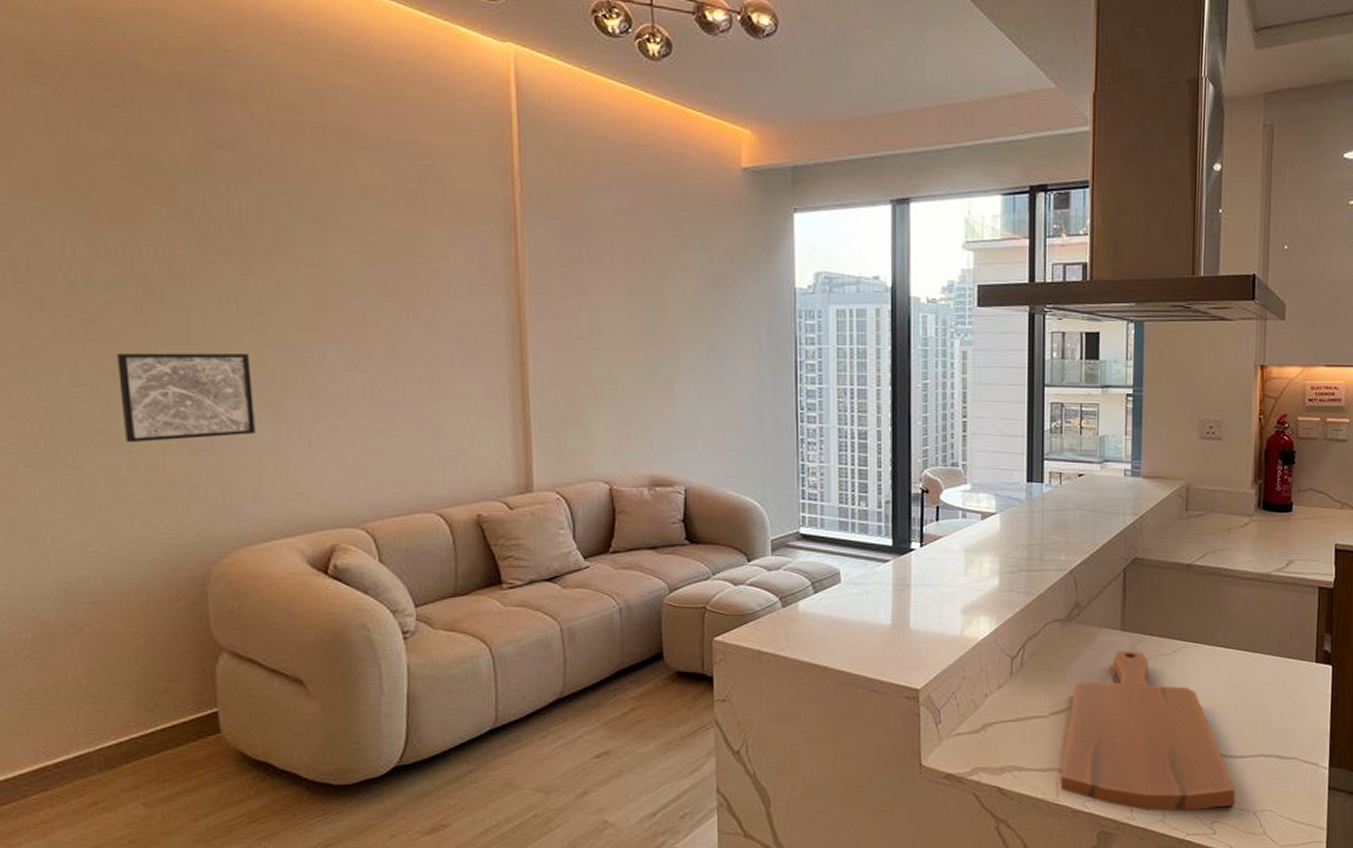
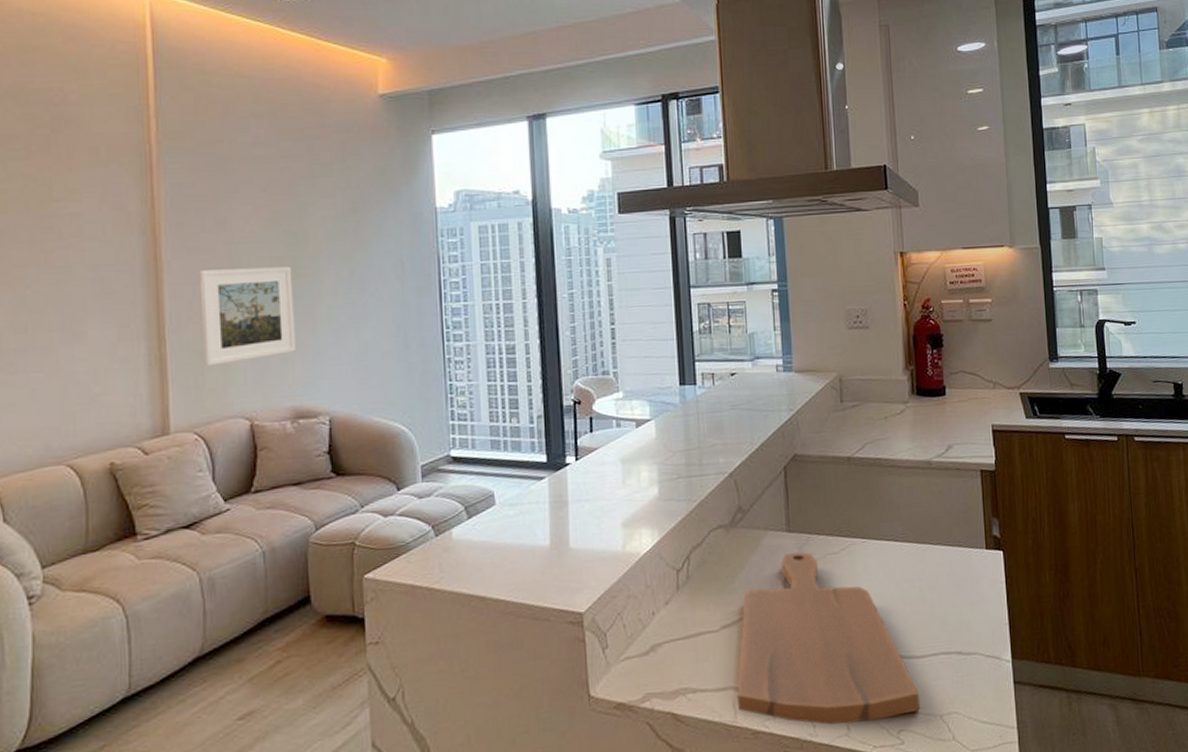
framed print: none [561,335,654,429] -> present [199,266,296,366]

